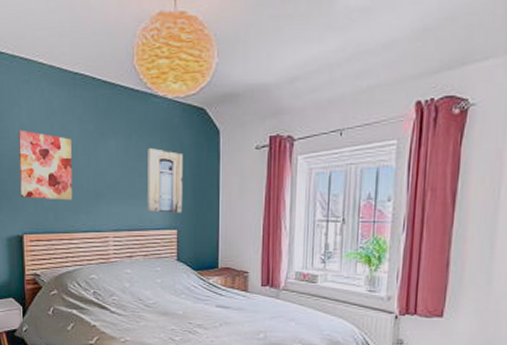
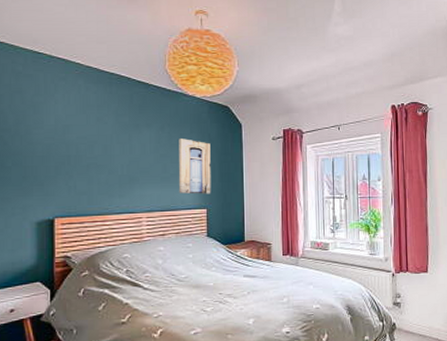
wall art: present [18,130,73,201] -> none [52,121,107,185]

